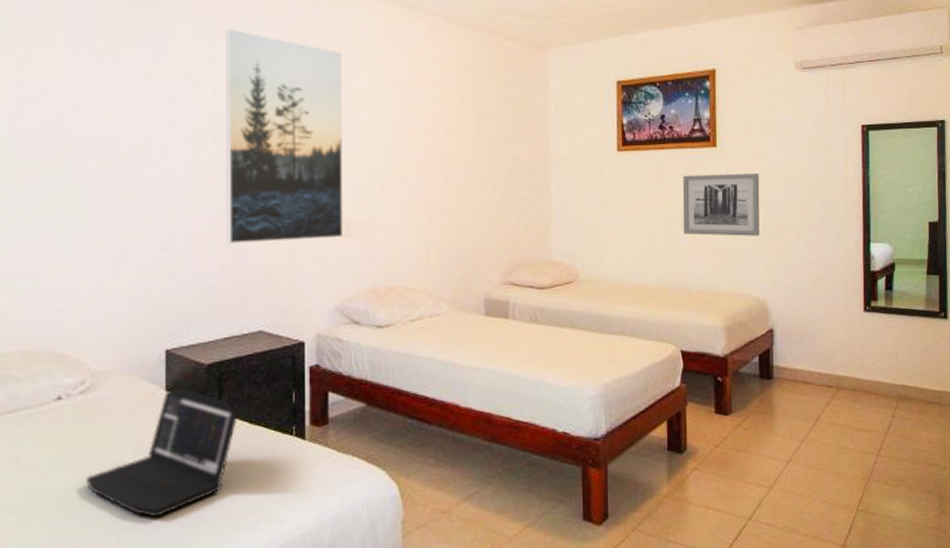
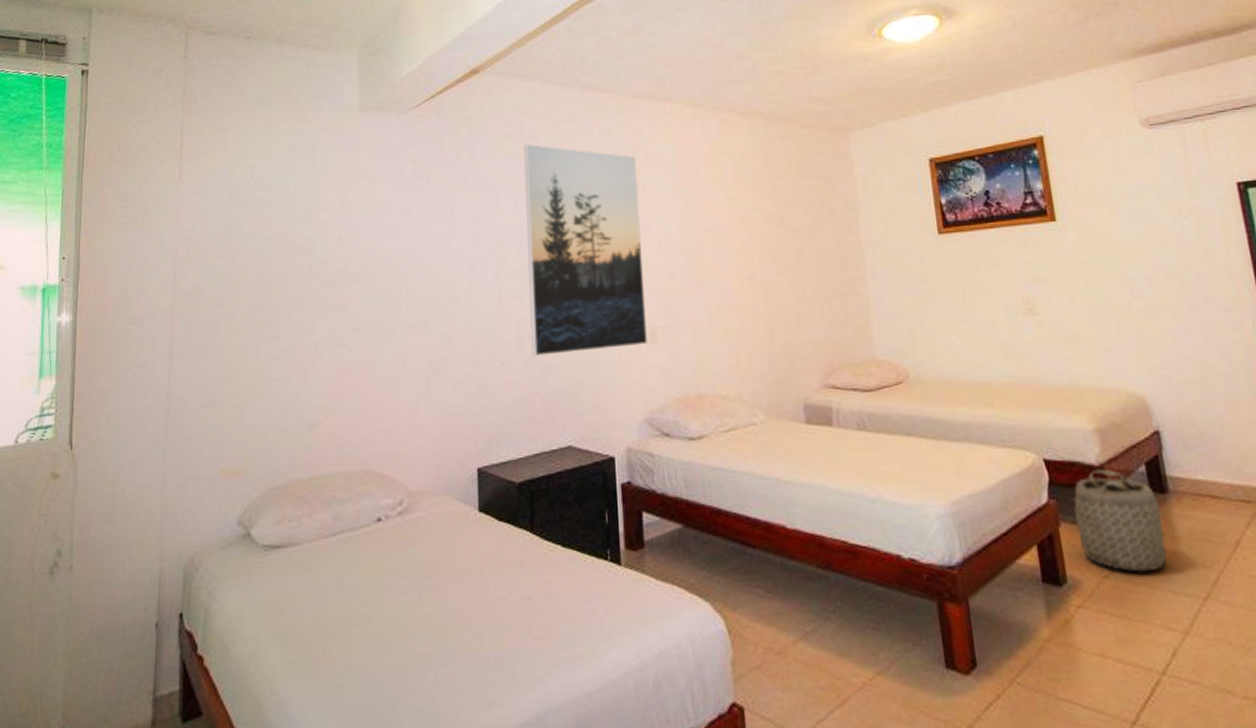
laptop: present [85,388,239,518] -> none [404,509,551,650]
wall art: present [682,174,760,236] -> none [1020,247,1125,323]
basket: none [699,359,766,442] -> present [1073,468,1167,573]

